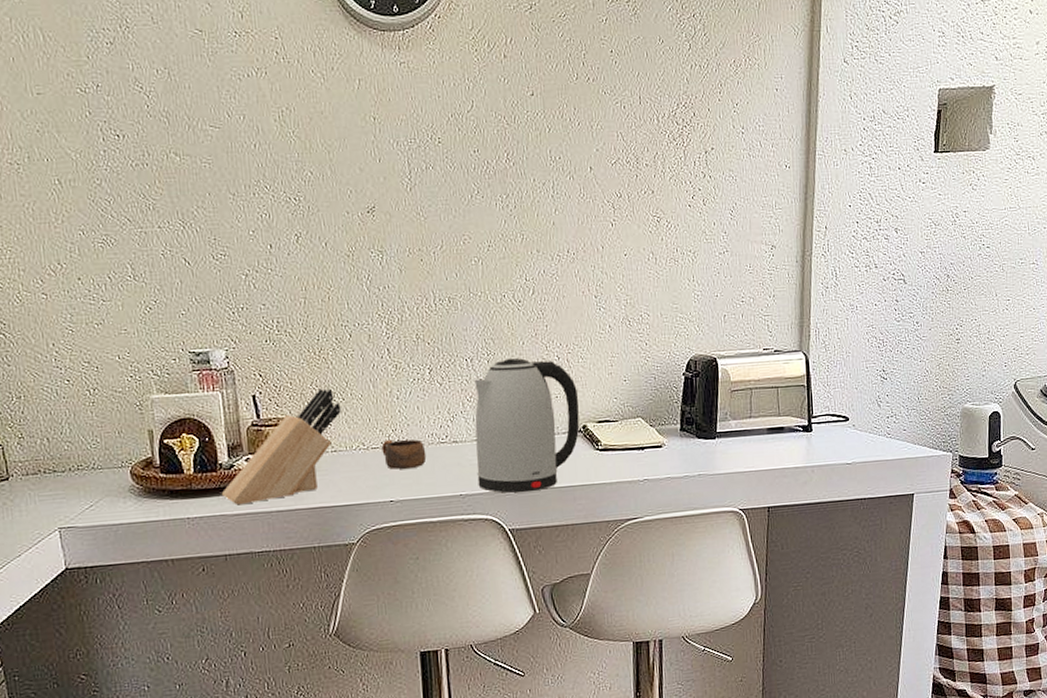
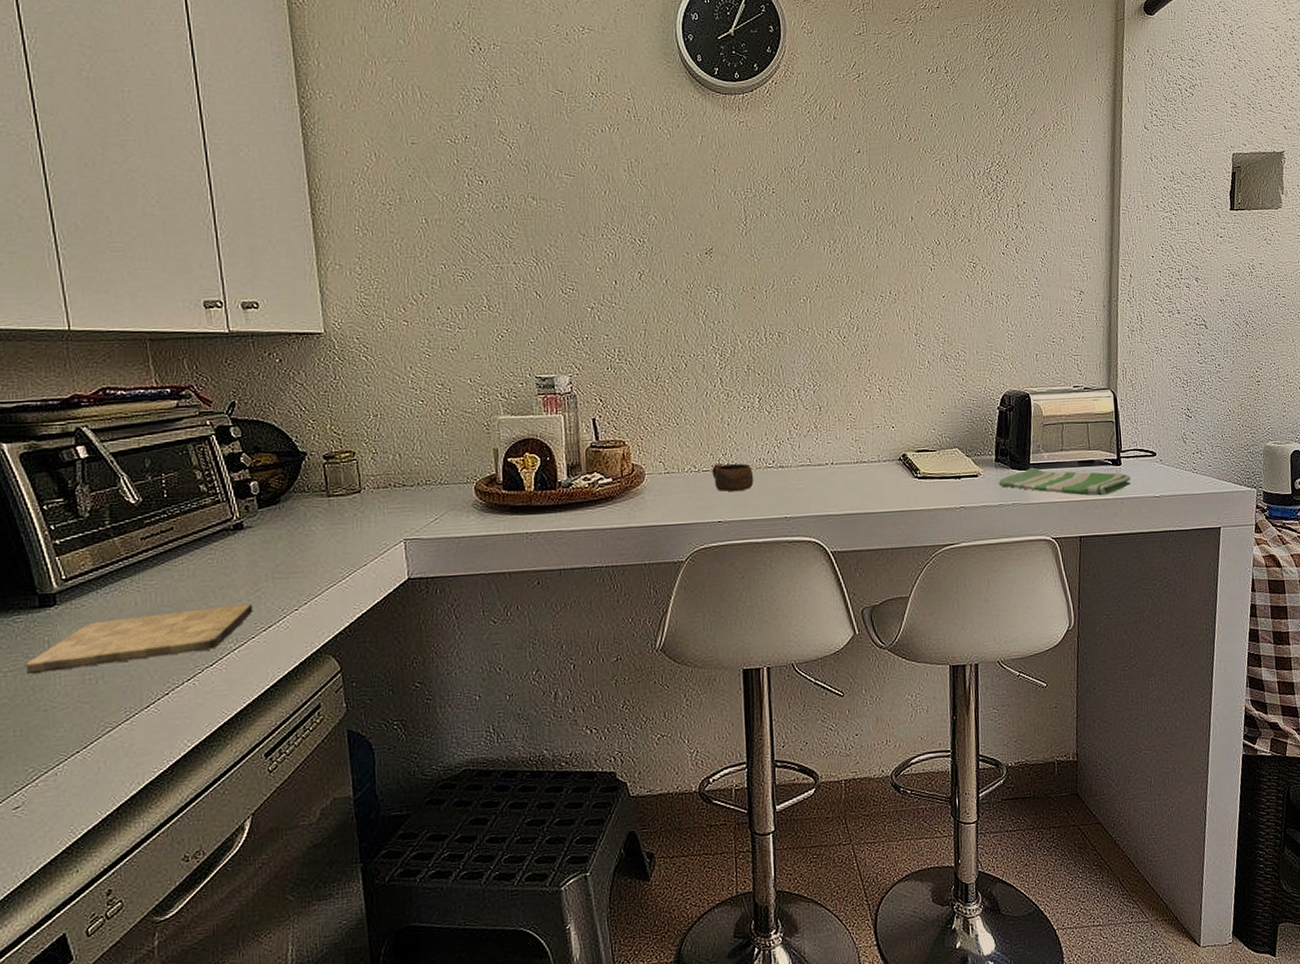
knife block: present [221,388,341,505] -> none [559,414,675,522]
kettle: present [474,358,580,493] -> none [800,389,900,517]
dish towel: none [683,436,823,465] -> present [998,467,1131,496]

